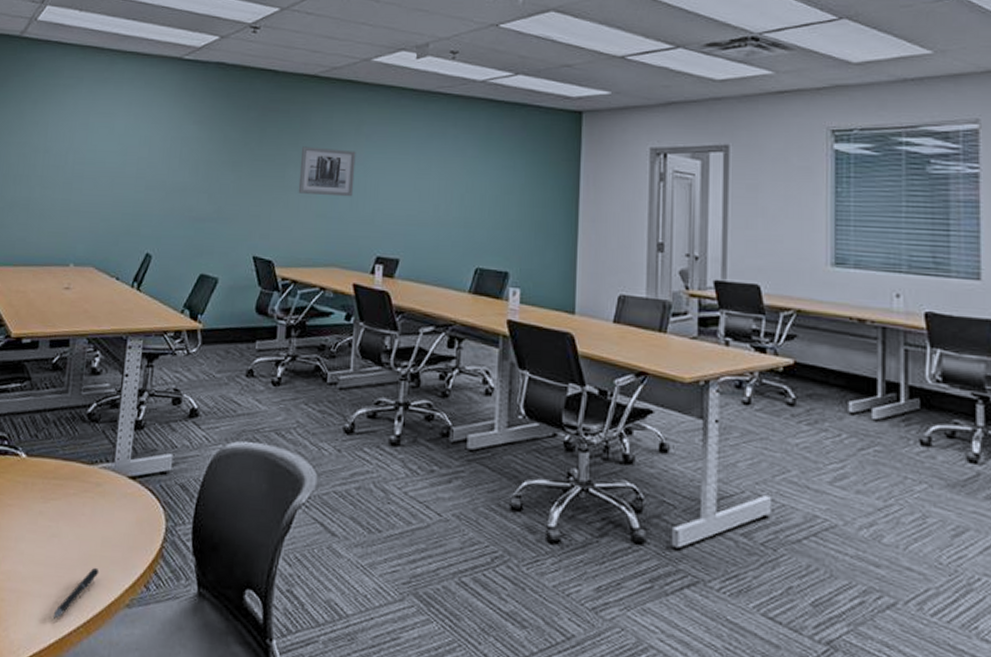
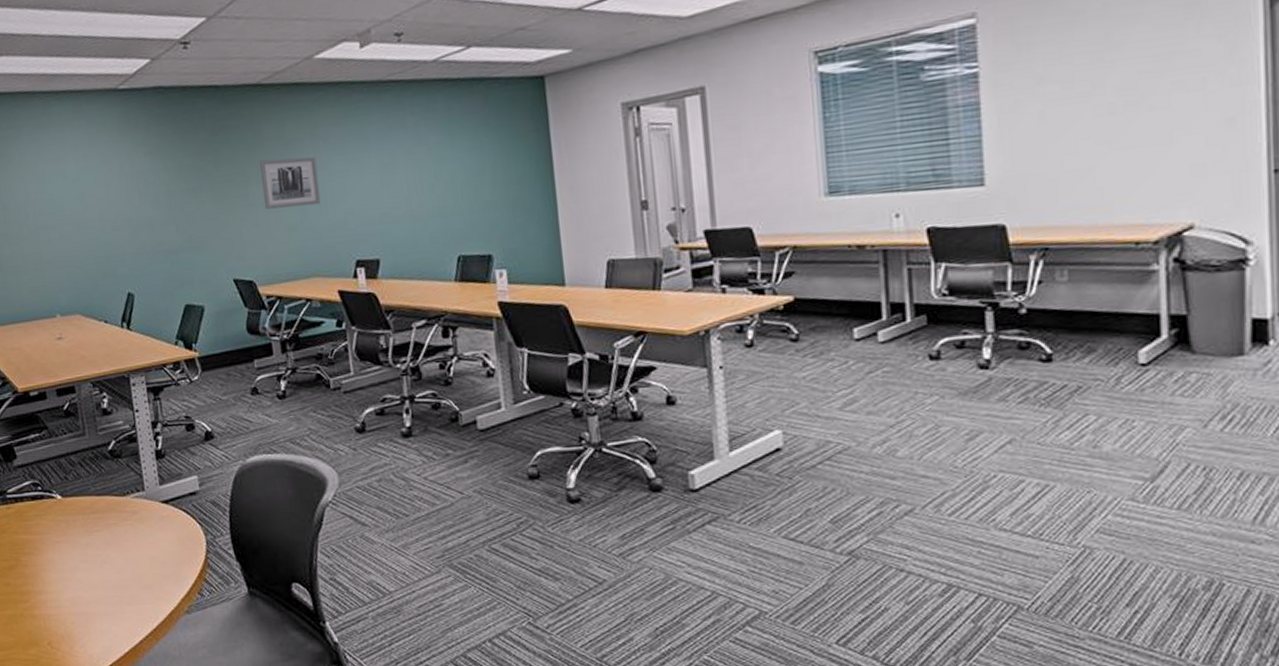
pen: present [54,567,100,619] -> none [122,584,155,632]

